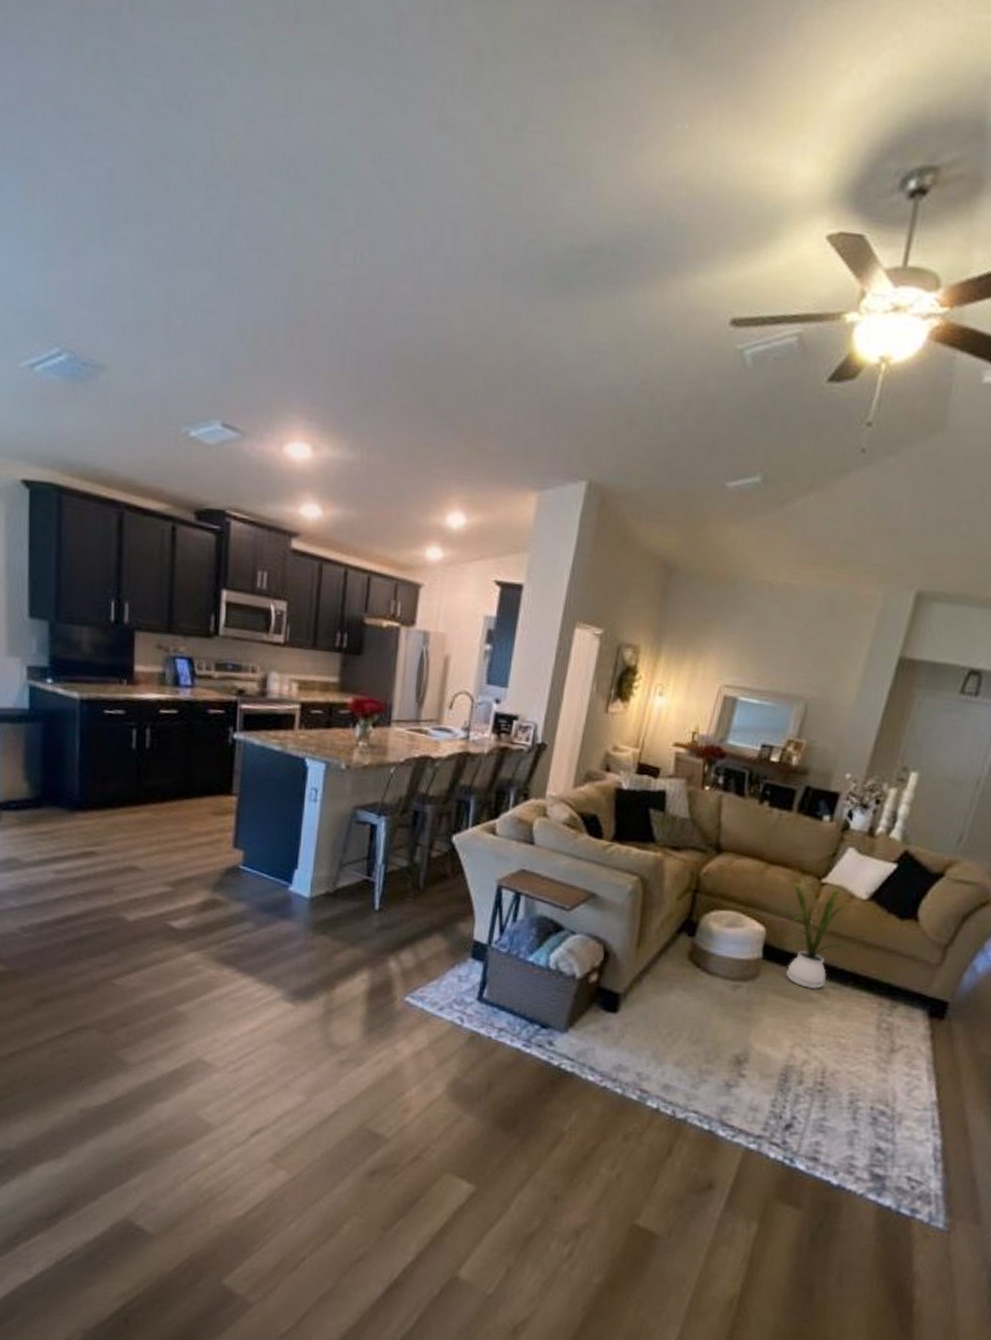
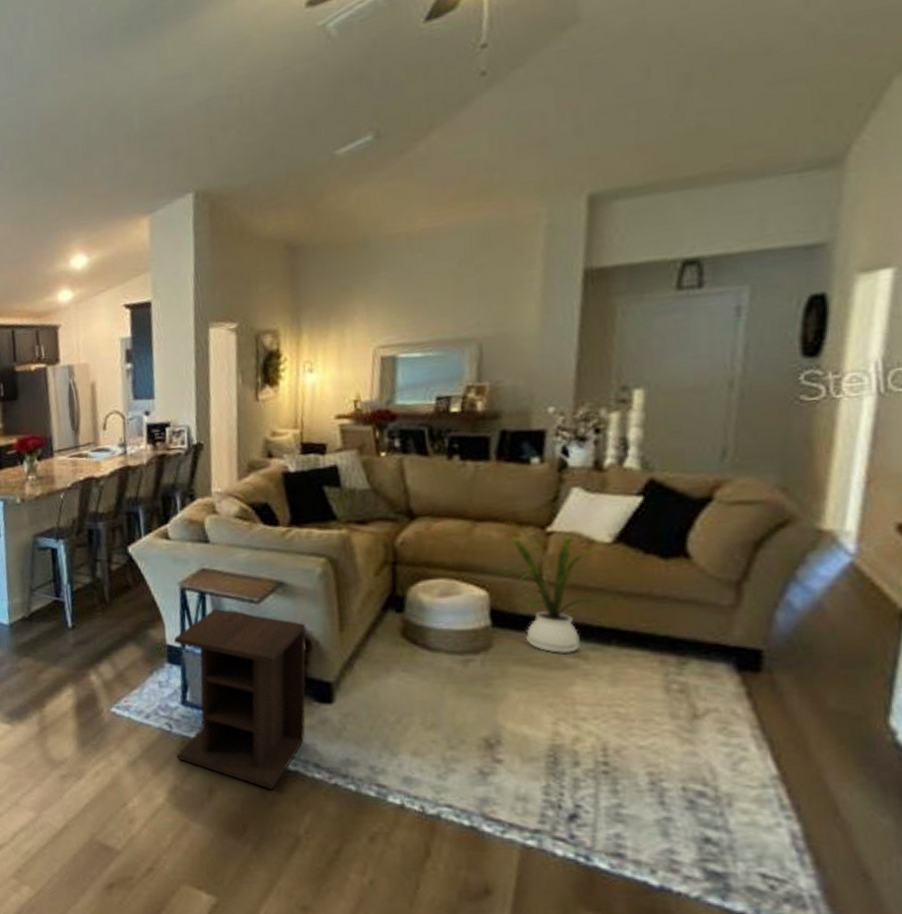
nightstand: none [462,910,607,1088] -> present [173,608,306,789]

